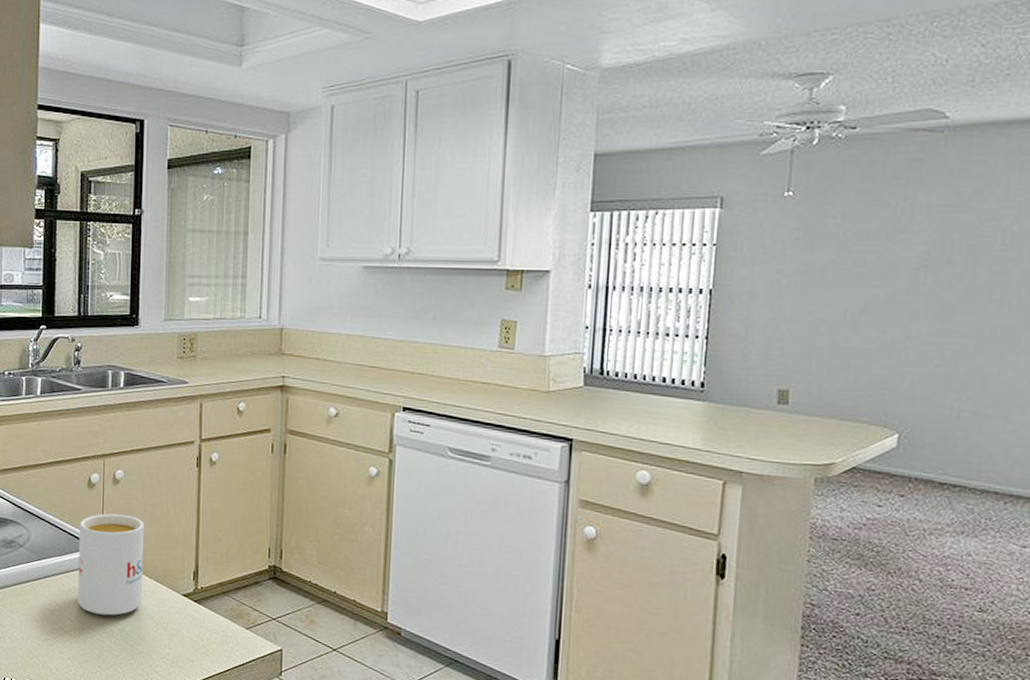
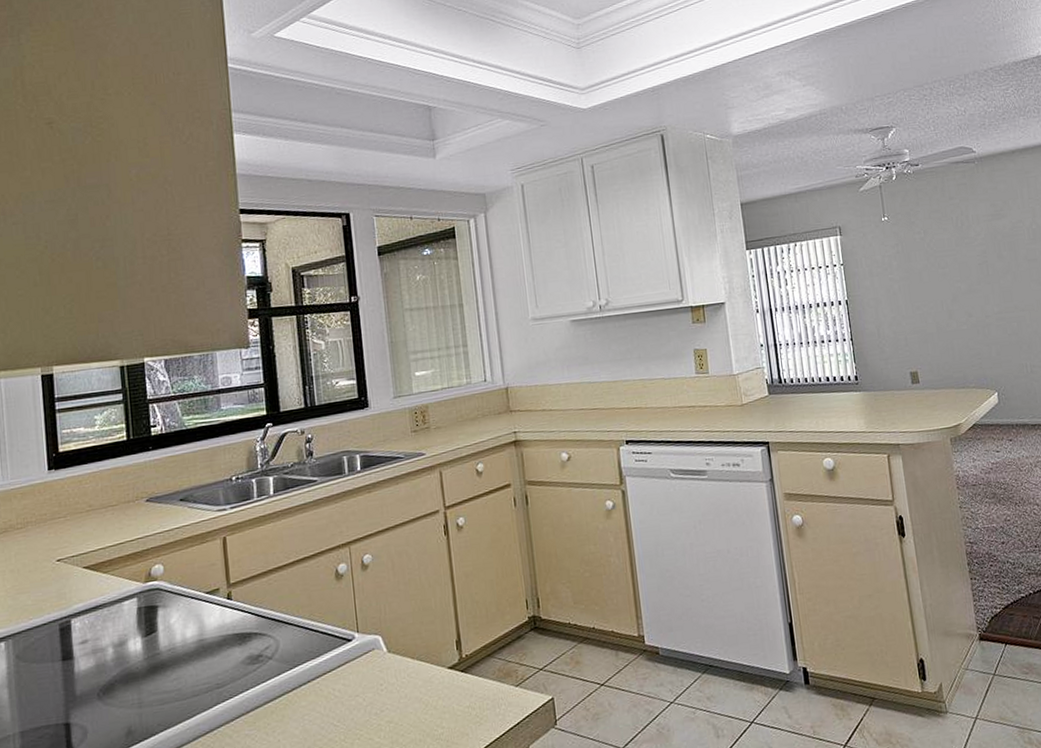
mug: present [78,513,144,616] -> none [331,598,408,712]

